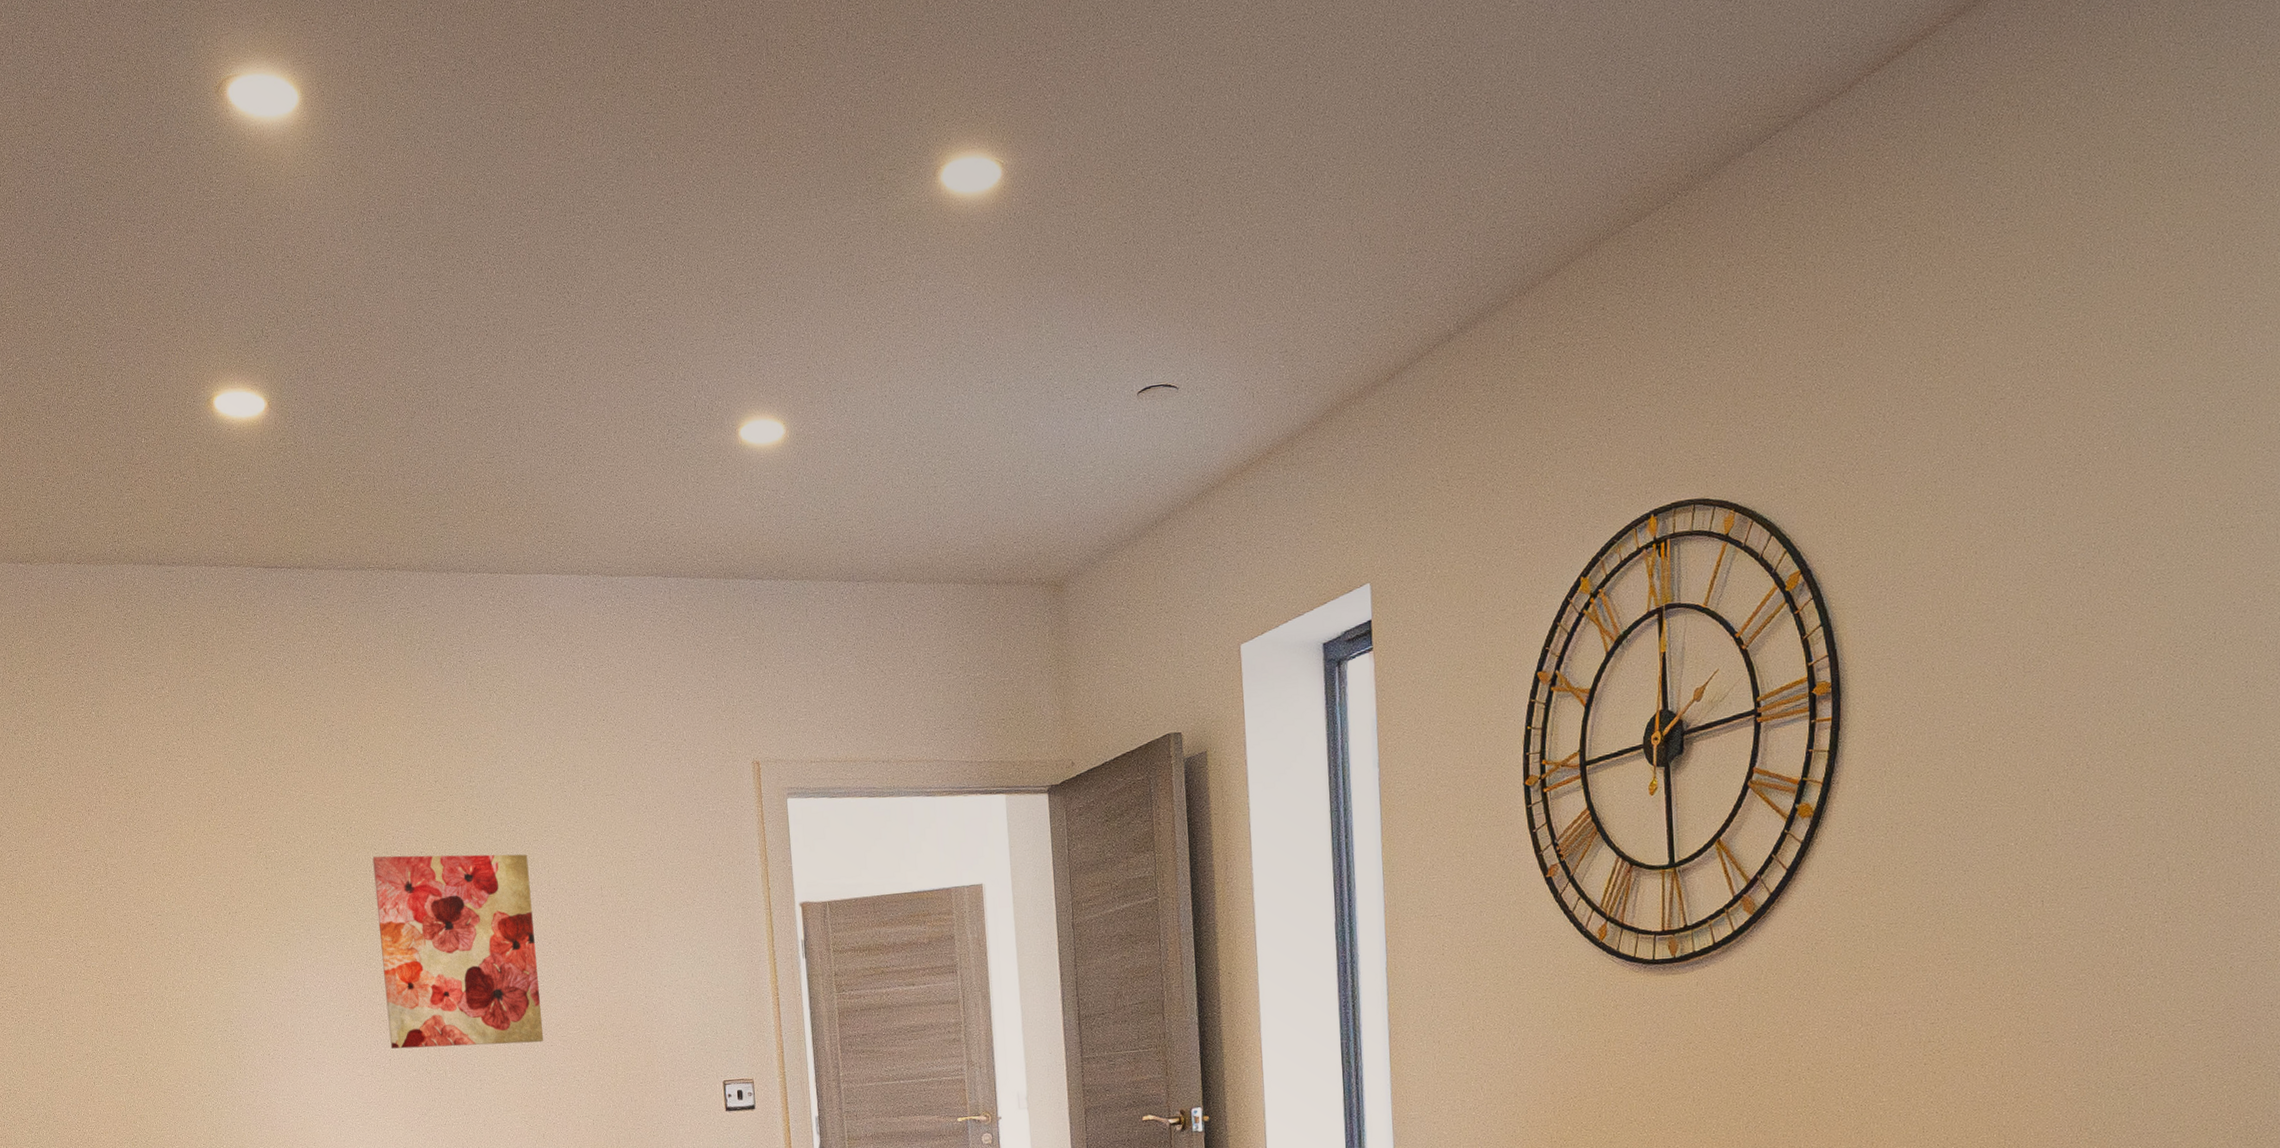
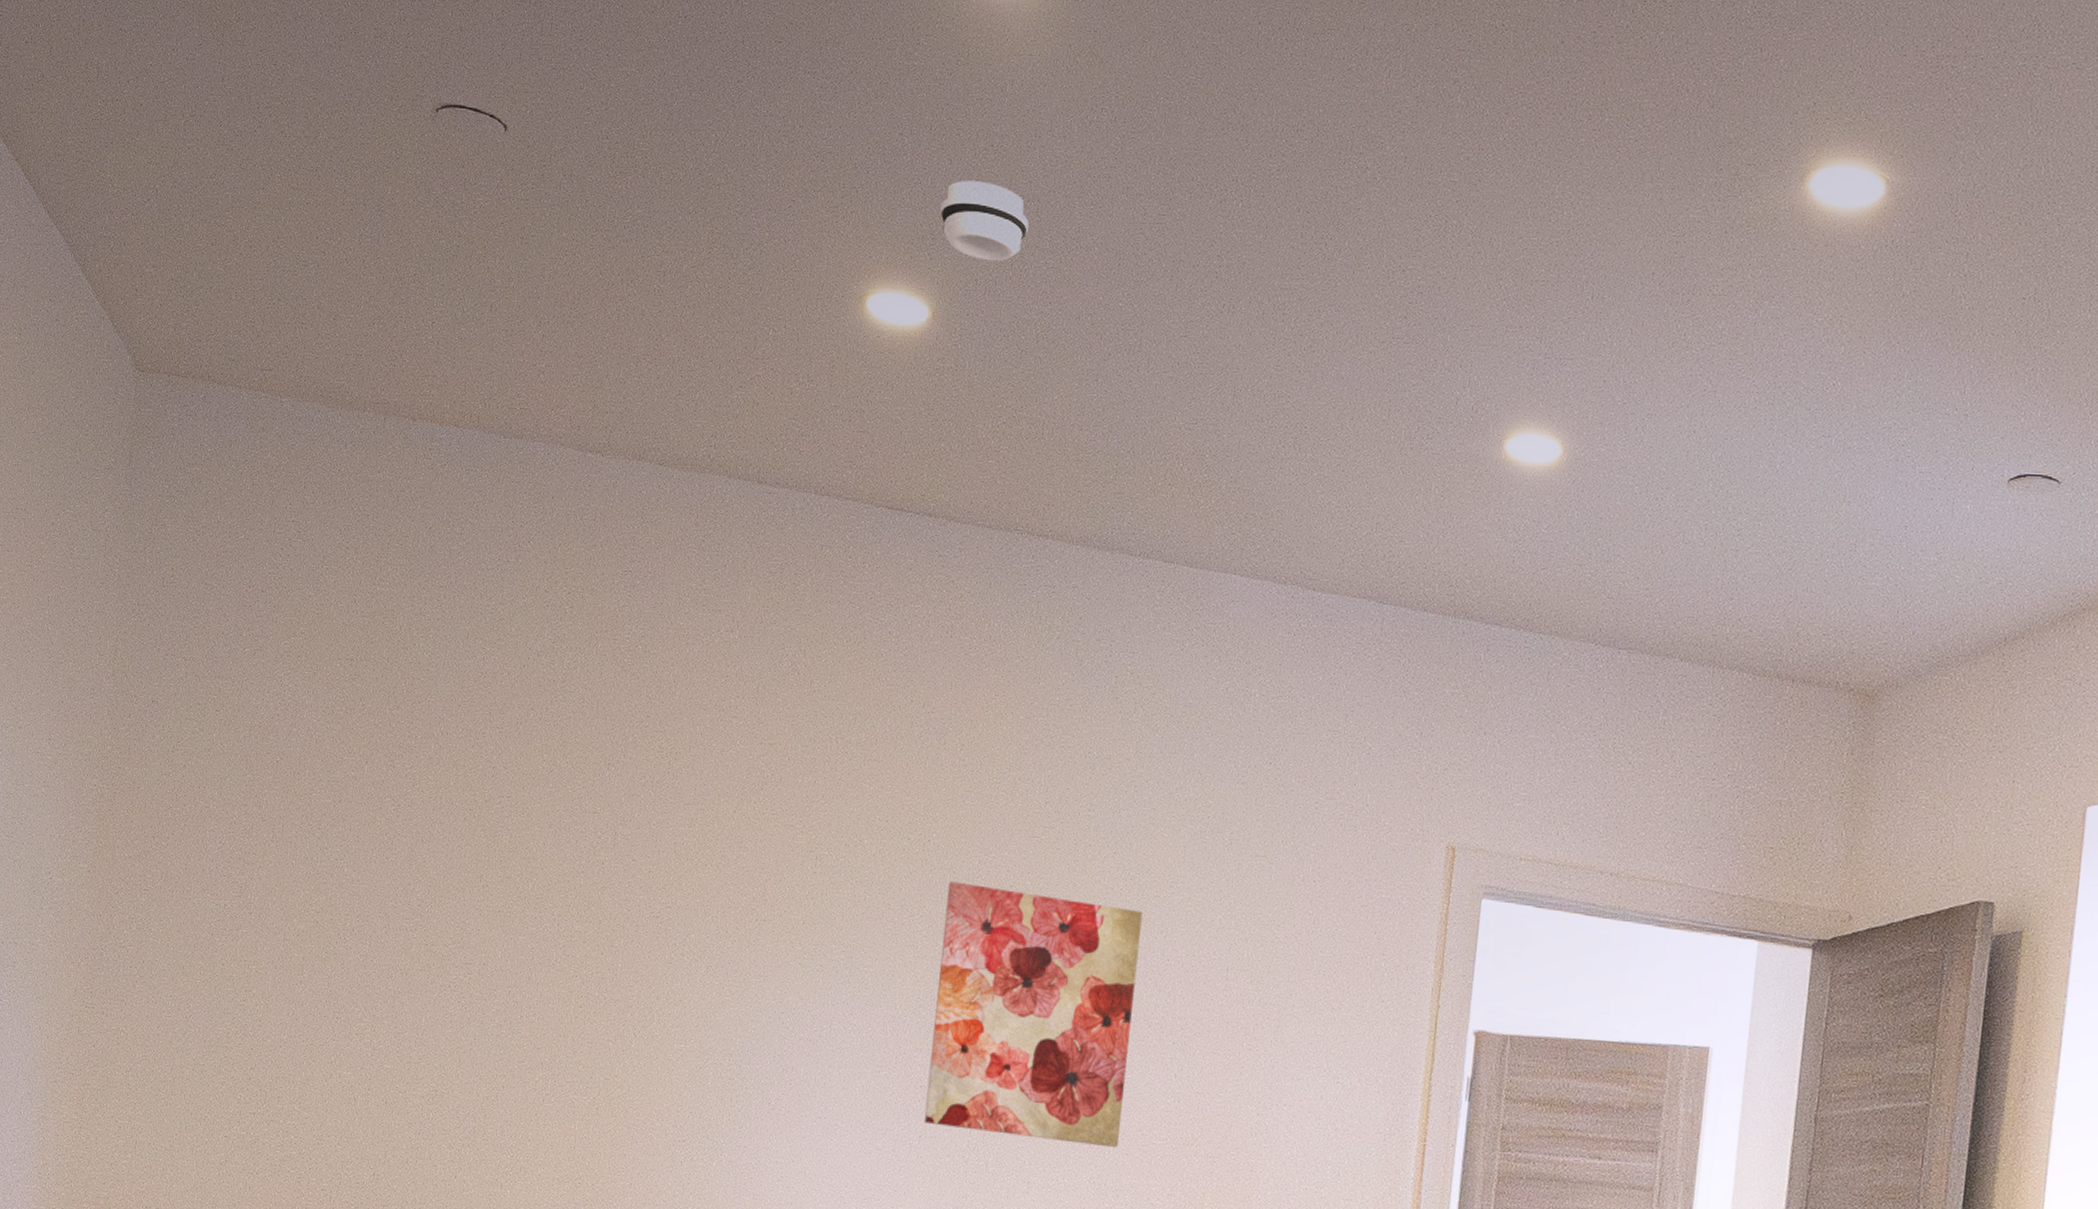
smoke detector: none [257,287,330,353] -> present [940,181,1029,261]

